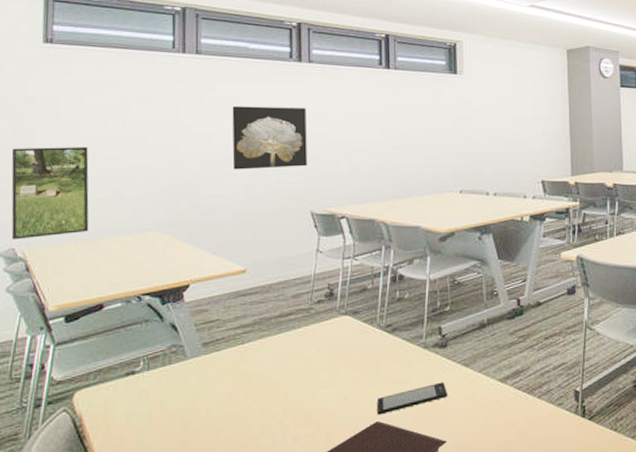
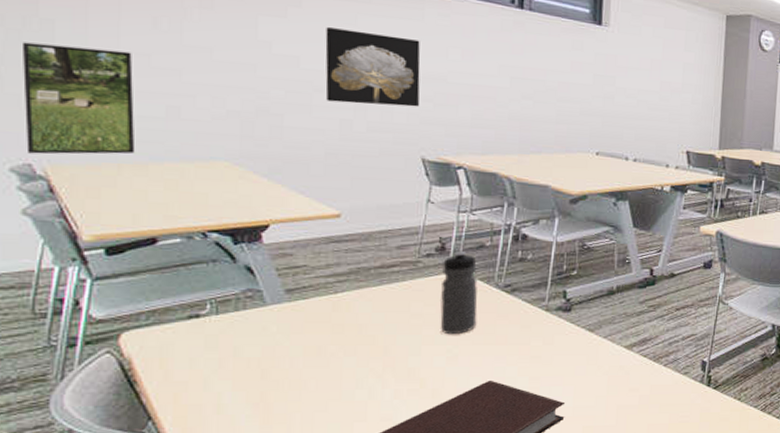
water bottle: none [331,296,363,378] -> present [440,251,478,335]
smartphone: present [378,382,447,415] -> none [491,345,569,374]

